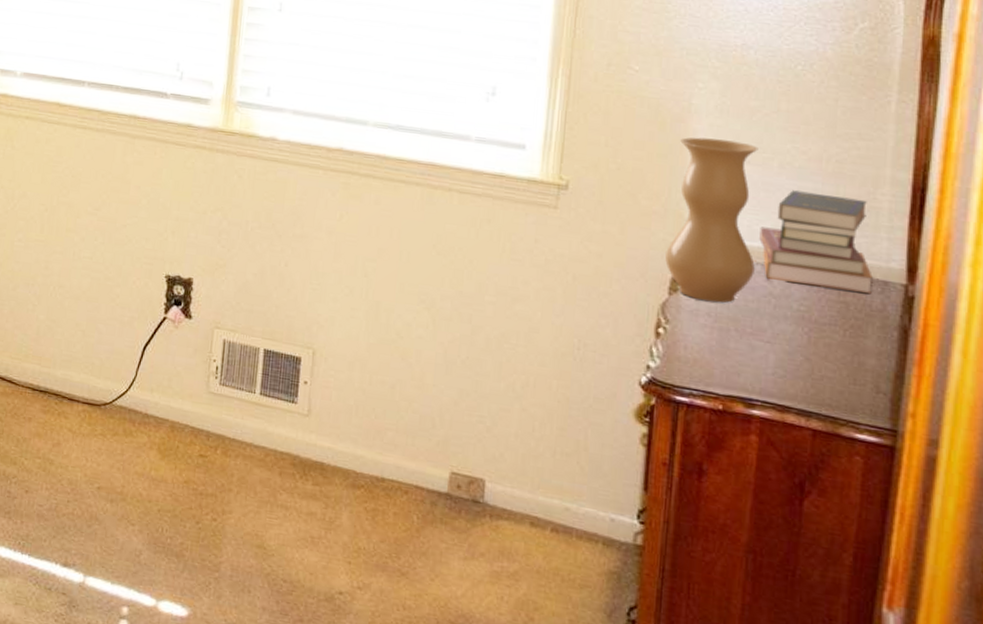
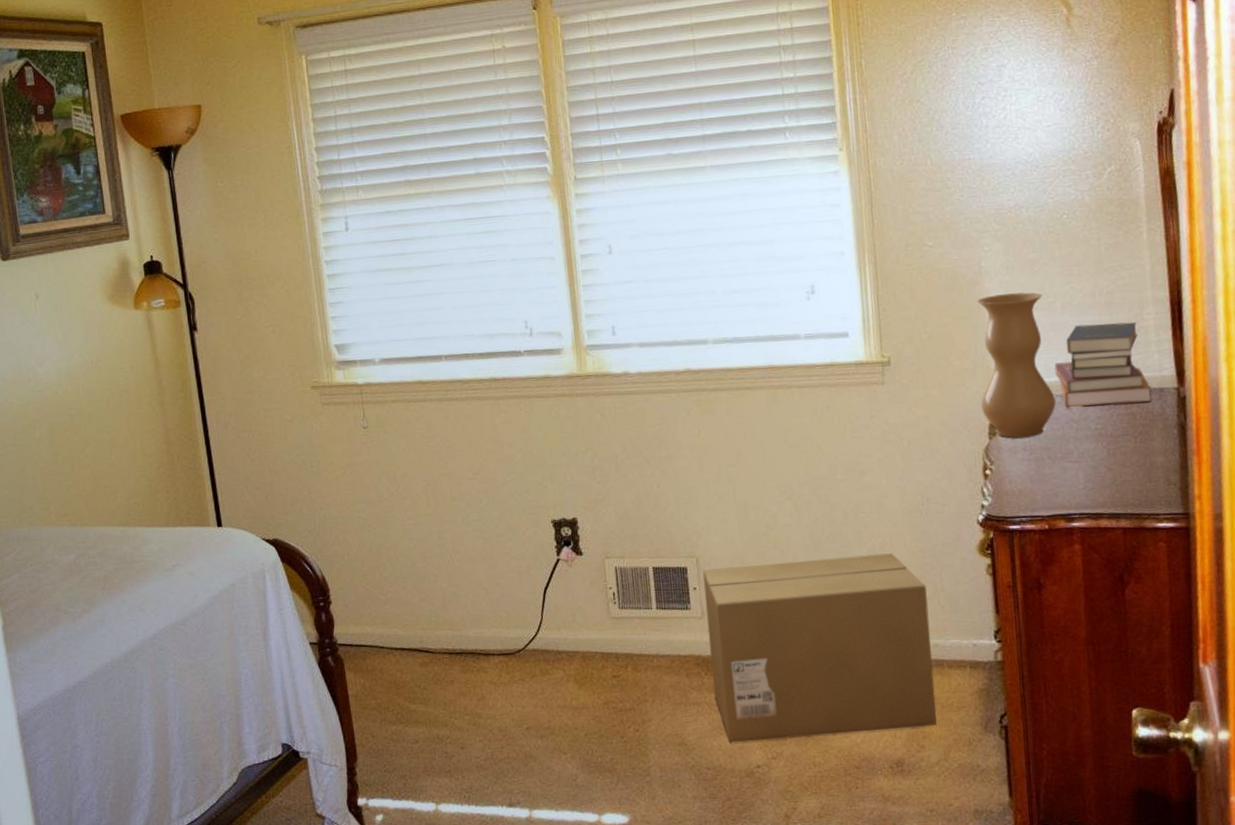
box: none [305,364,567,599] -> present [702,553,937,742]

